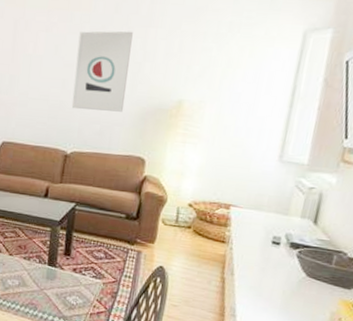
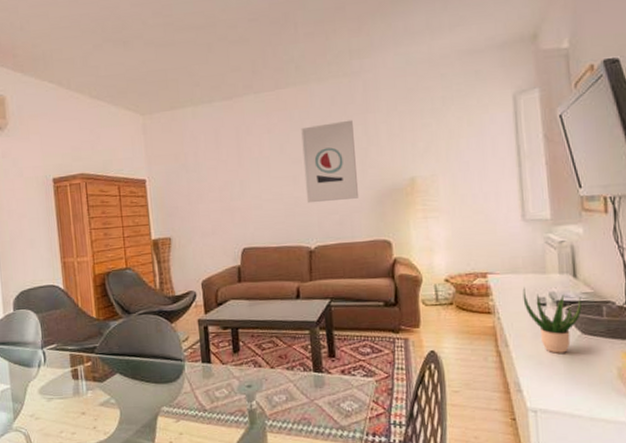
potted plant: none [258,225,316,290] -> present [522,288,582,353]

